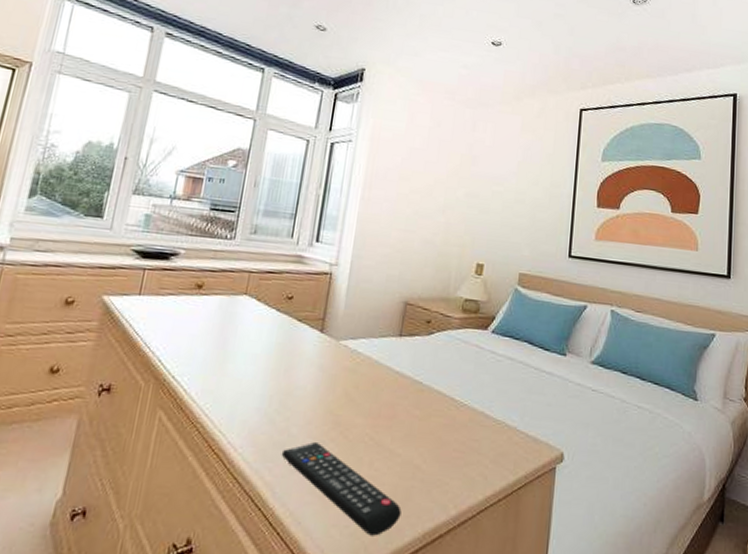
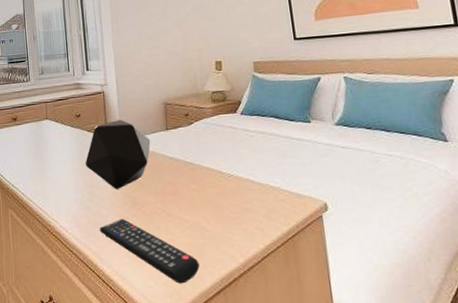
decorative tray: none [283,312,377,403] -> present [85,120,151,189]

